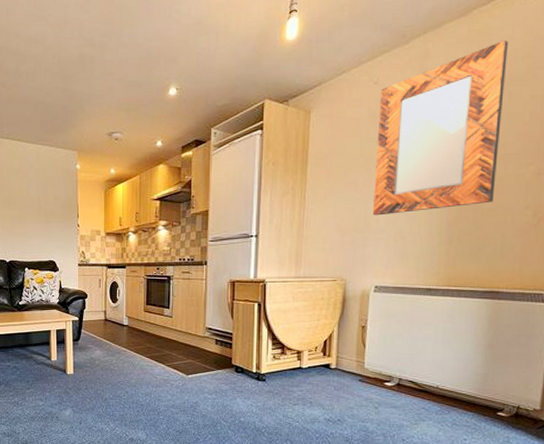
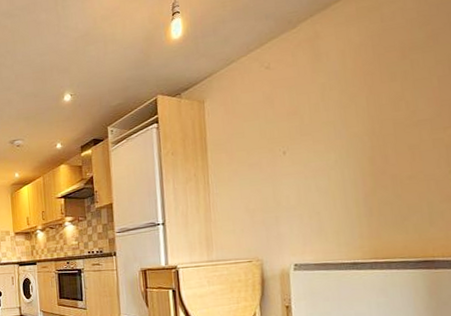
home mirror: present [372,41,508,216] -> none [273,12,412,194]

